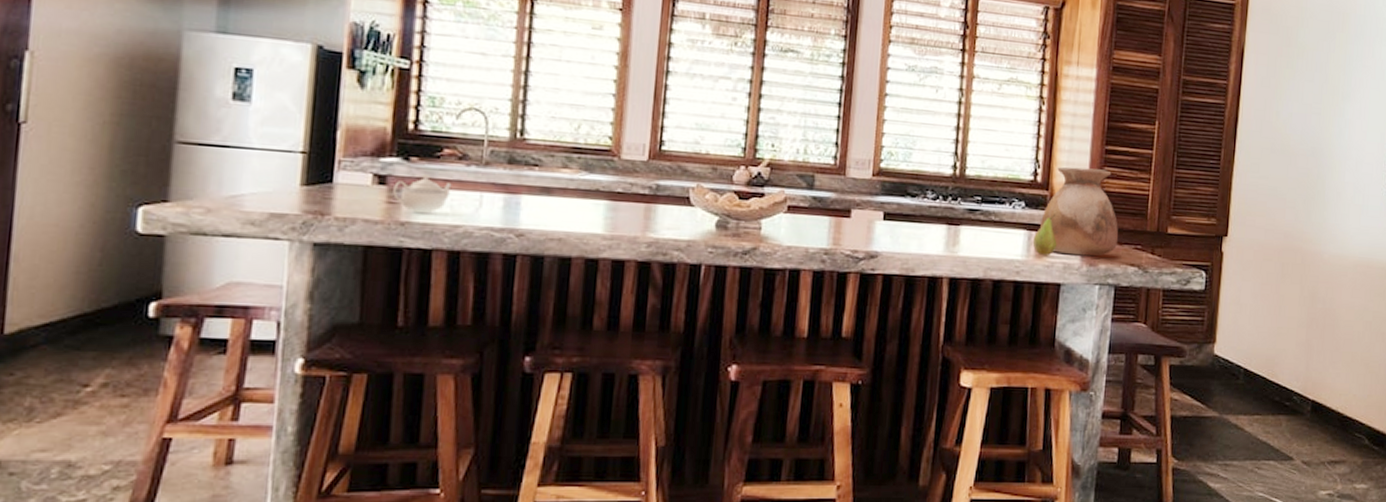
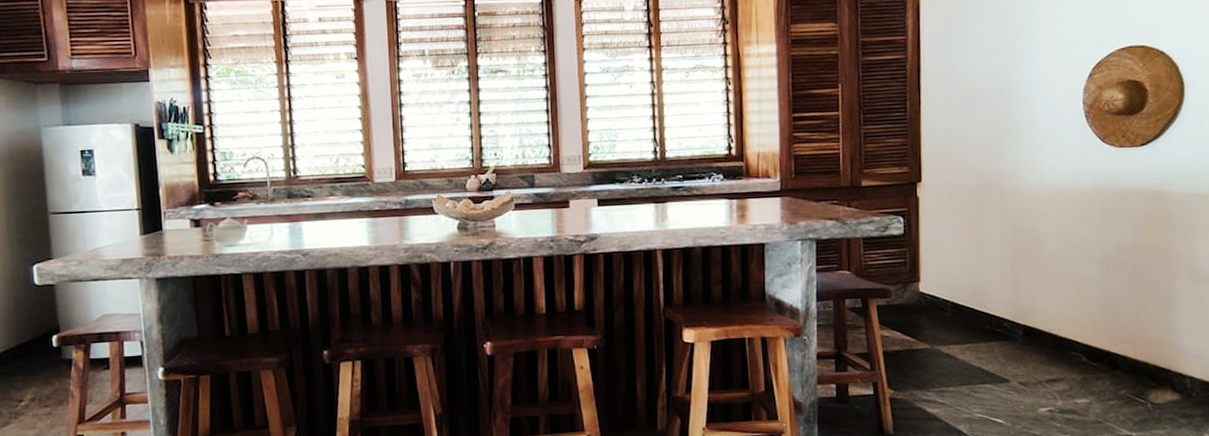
fruit: present [1032,214,1057,256] -> none [734,182,757,221]
vase: present [1039,167,1119,257] -> none [739,136,815,217]

